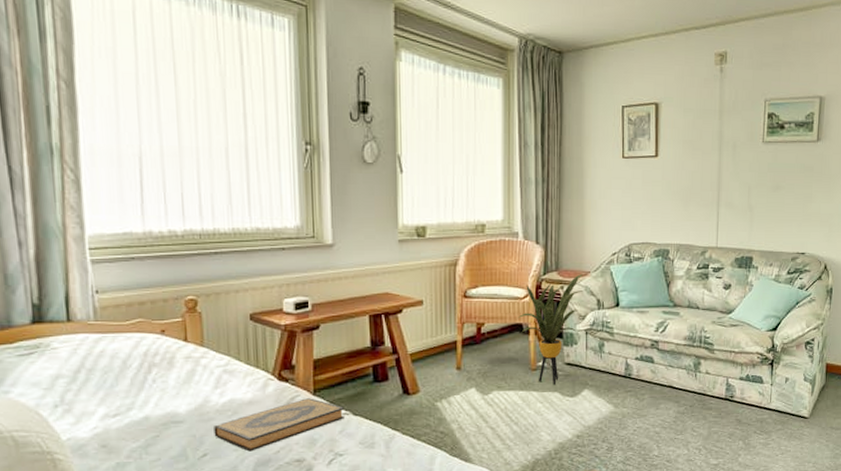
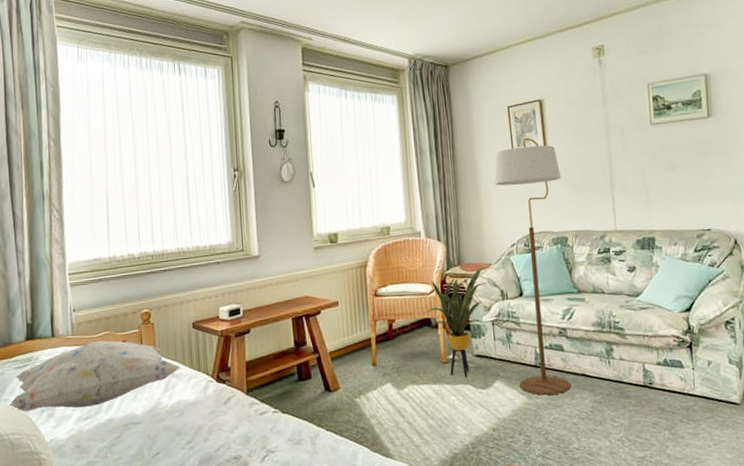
decorative pillow: none [8,328,234,407] -> present [7,340,180,412]
hardback book: present [214,398,344,452] -> none [164,398,274,450]
floor lamp: none [601,142,669,405] -> present [494,137,571,395]

